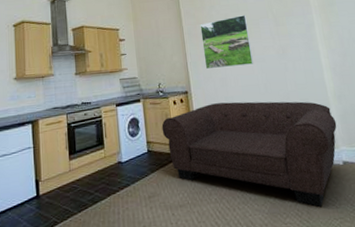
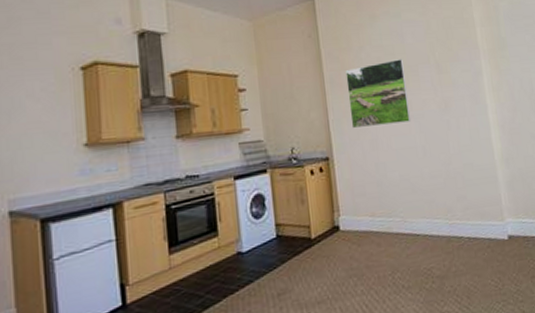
sofa: present [161,101,337,208] -> none [295,166,503,291]

